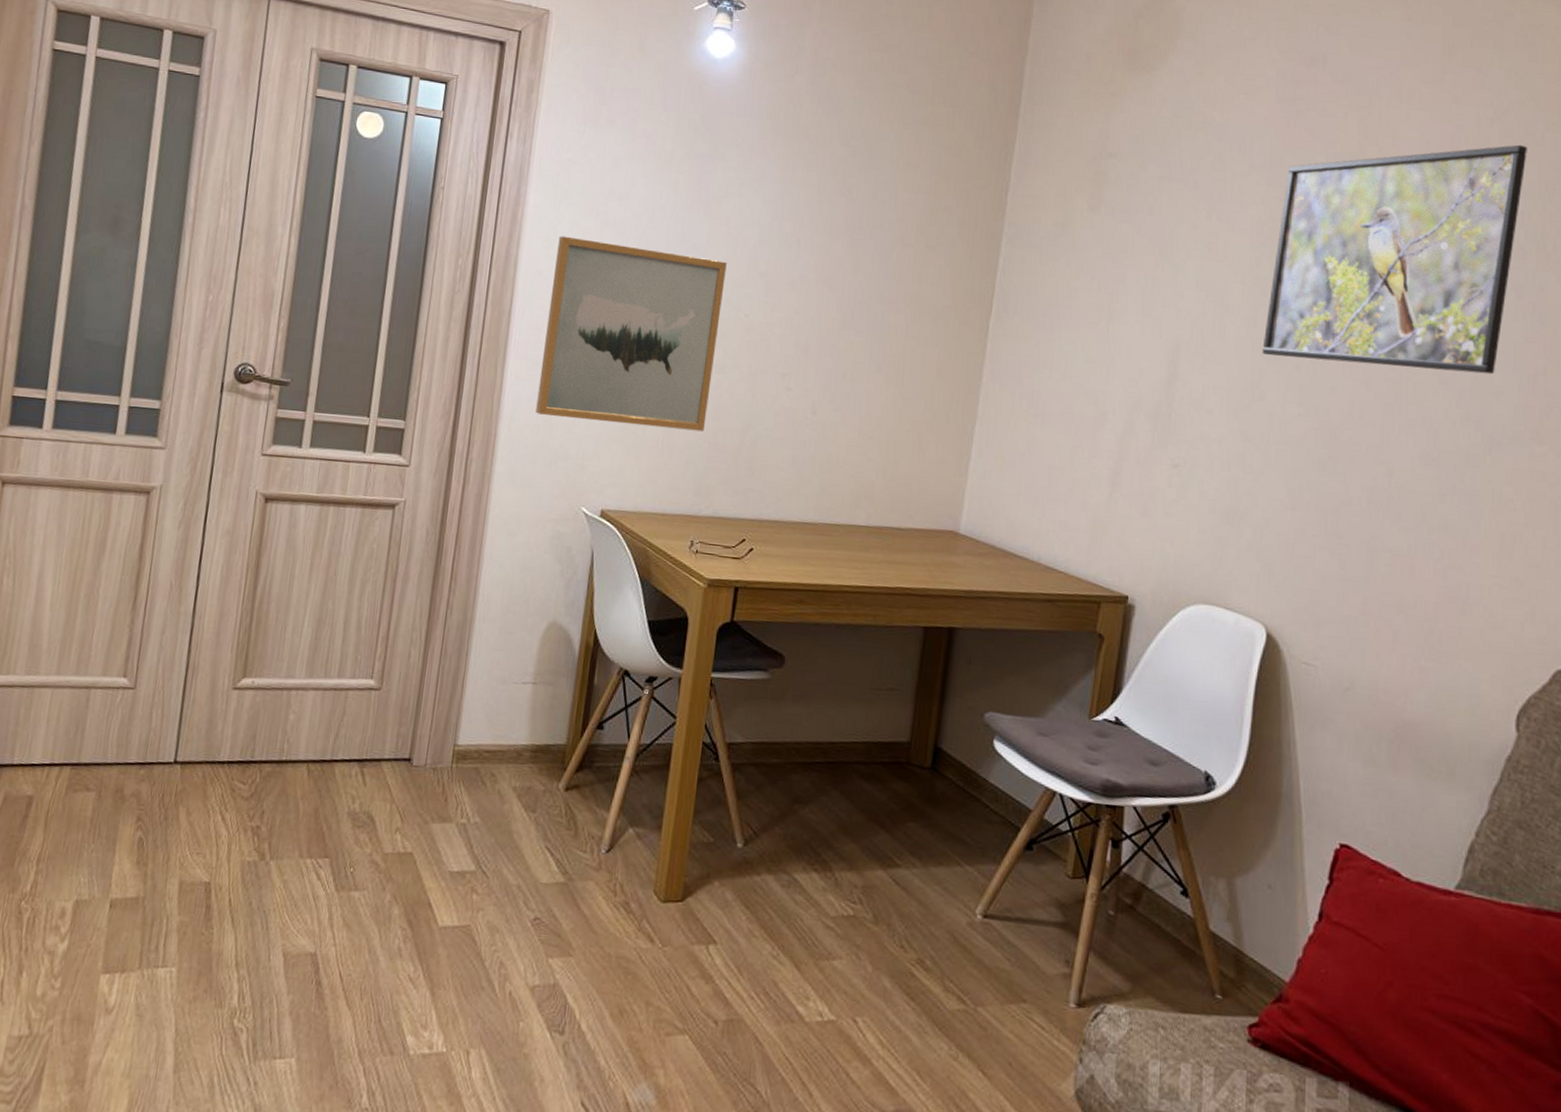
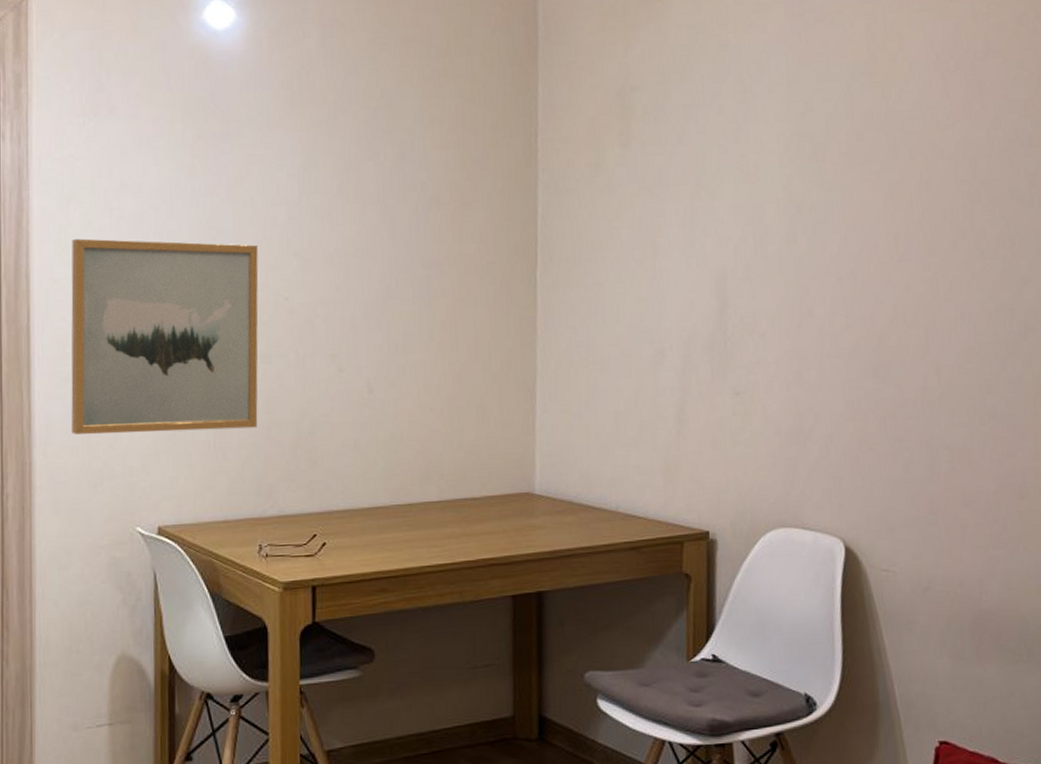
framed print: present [1262,144,1527,375] -> none [804,36,1023,272]

